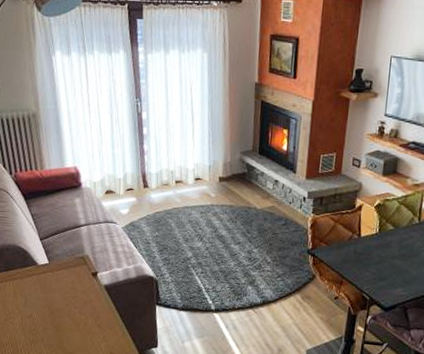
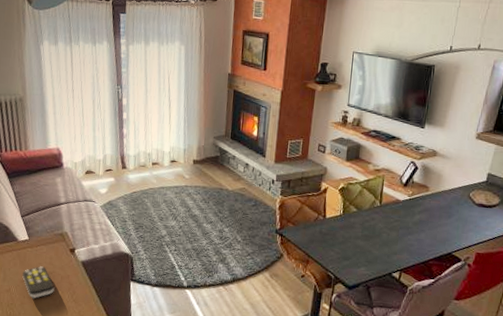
remote control: none [44,291,78,324] -> present [22,266,55,298]

